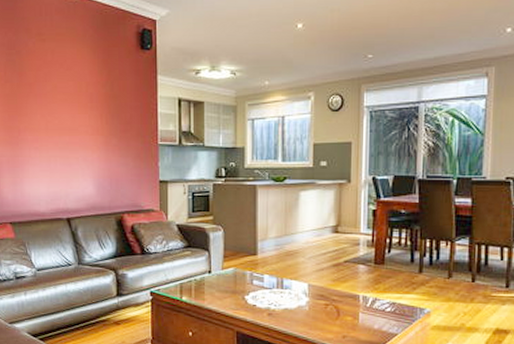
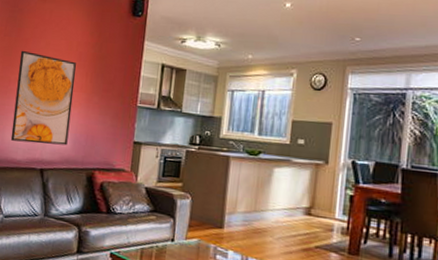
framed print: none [26,96,91,193] -> present [10,50,77,146]

